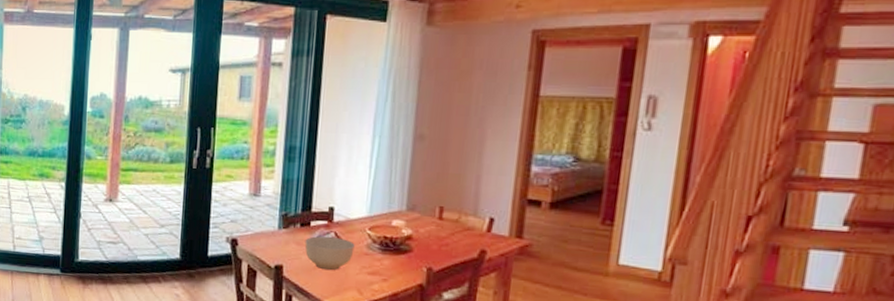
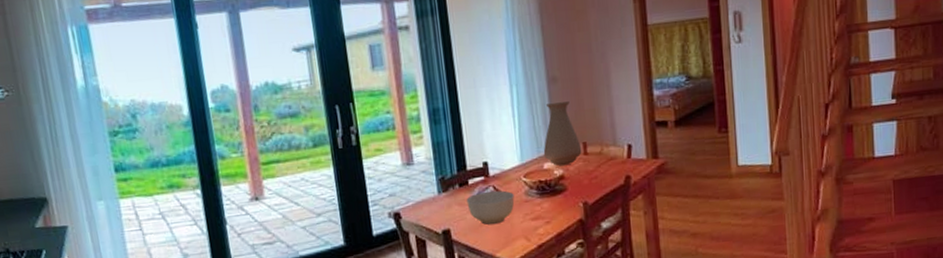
vase: none [394,161,438,226] -> present [543,101,582,166]

